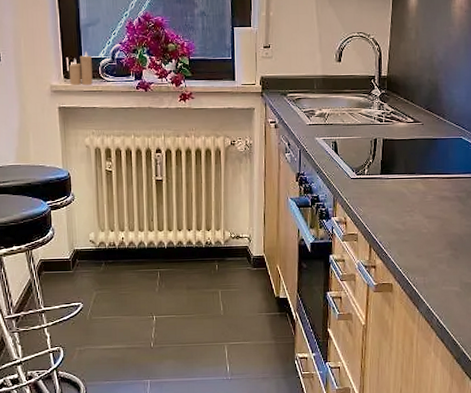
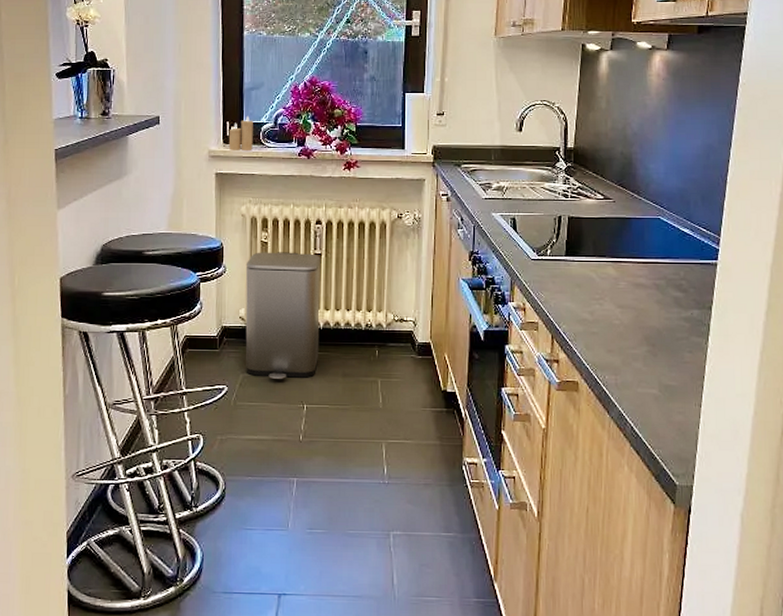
pedal bin: none [92,179,165,295] -> present [245,252,320,380]

